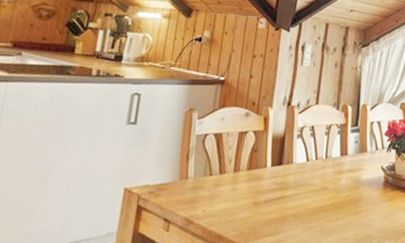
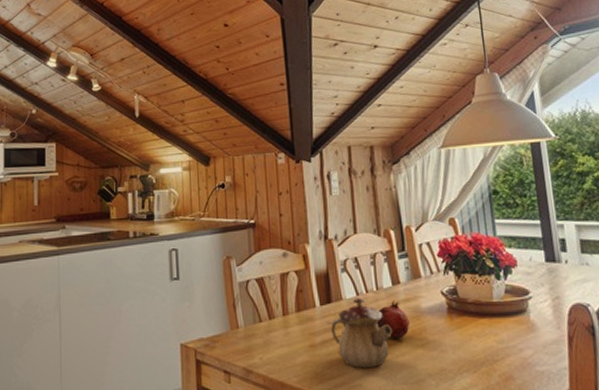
teapot: none [276,164,333,229] -> present [331,298,393,368]
fruit: none [319,169,349,204] -> present [376,300,410,338]

